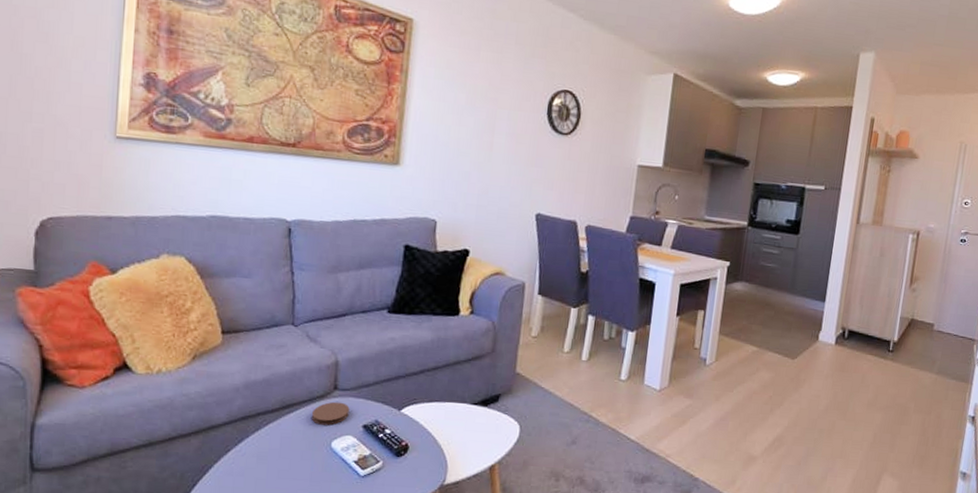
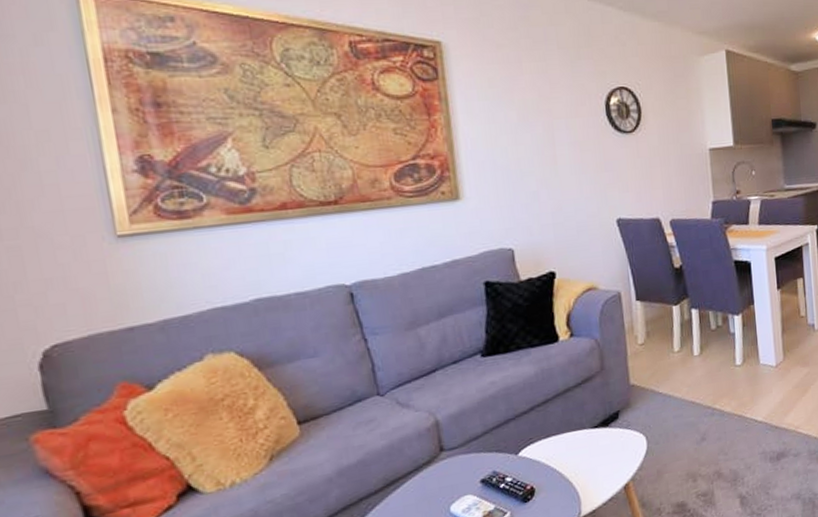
coaster: present [312,401,350,426] -> none [421,462,463,493]

